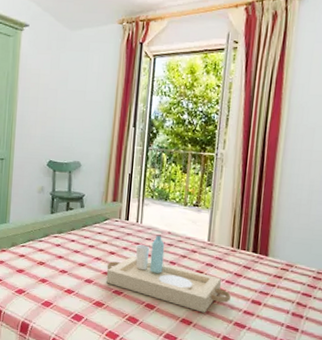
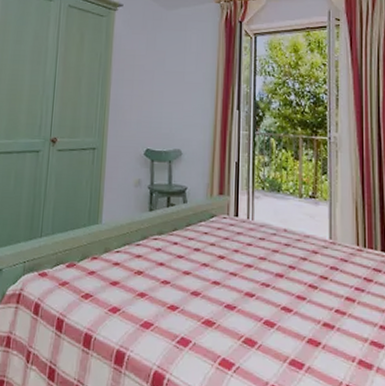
serving tray: present [106,236,231,313] -> none [215,235,362,330]

